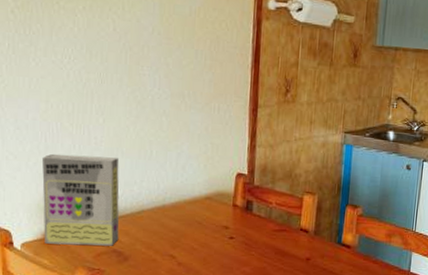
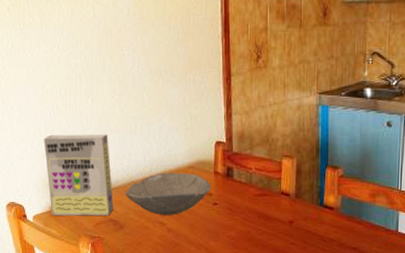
bowl: none [133,202,229,248] -> present [125,172,211,215]

